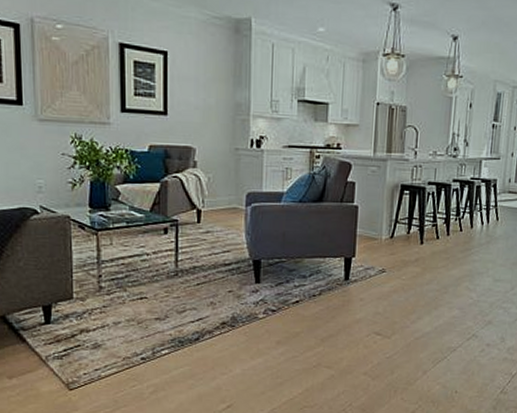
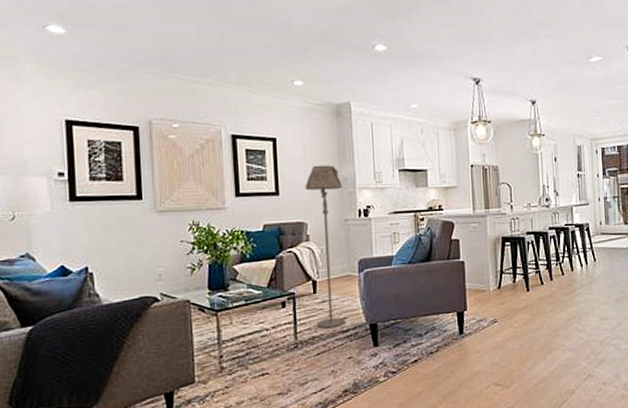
floor lamp: none [195,86,236,260] -> present [305,165,346,329]

